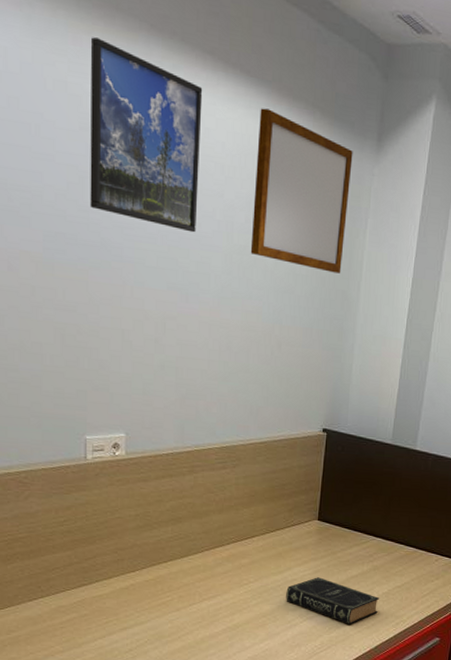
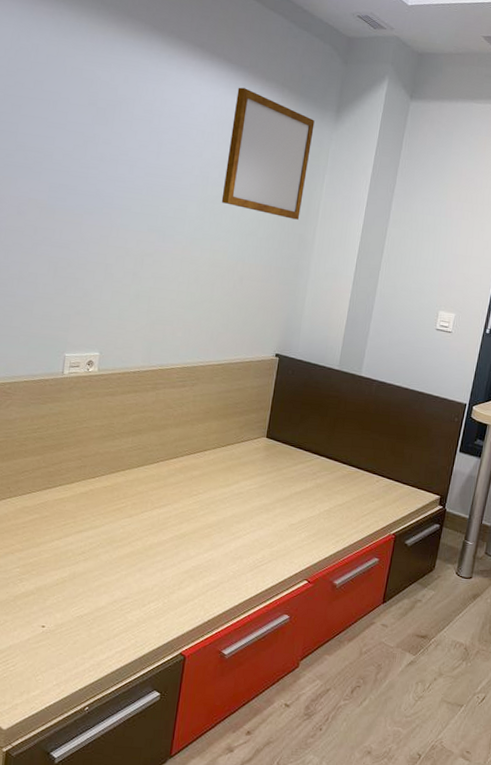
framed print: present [90,37,203,233] -> none [90,36,192,185]
book: present [286,577,380,624] -> none [231,491,321,540]

